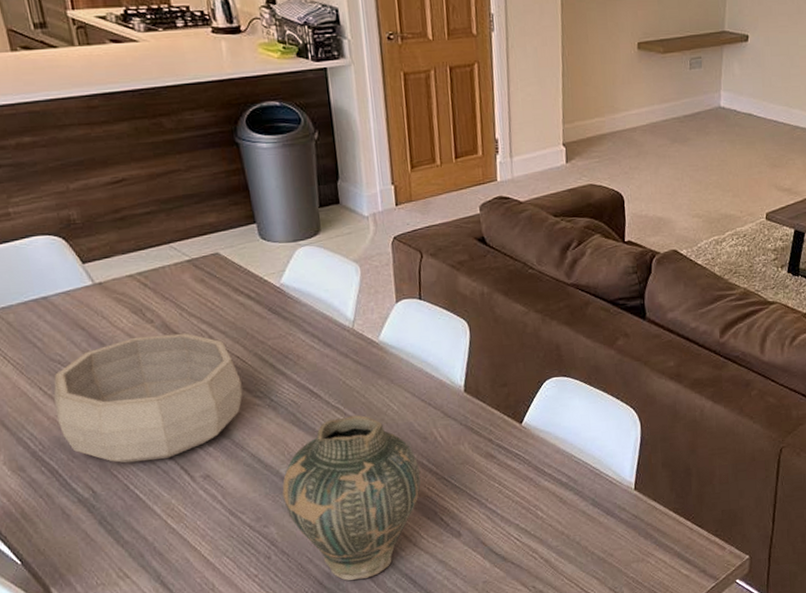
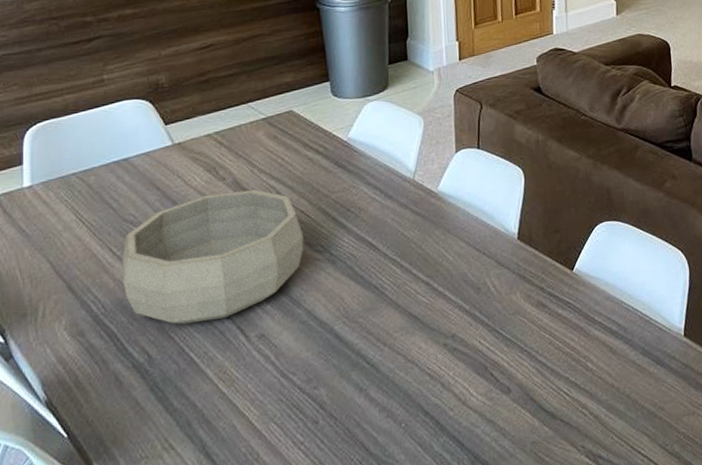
vase: present [282,415,421,581] -> none [335,266,473,446]

